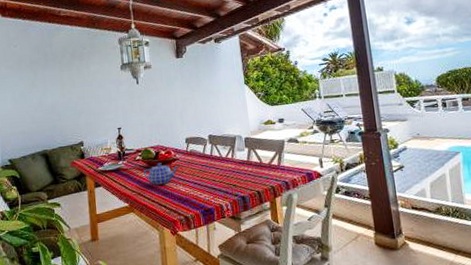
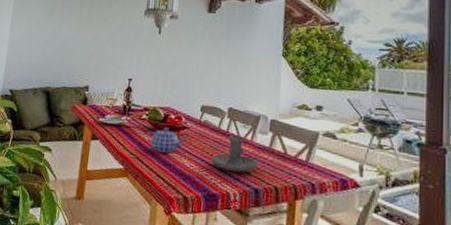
candle holder: none [202,156,242,187] -> present [211,135,259,172]

